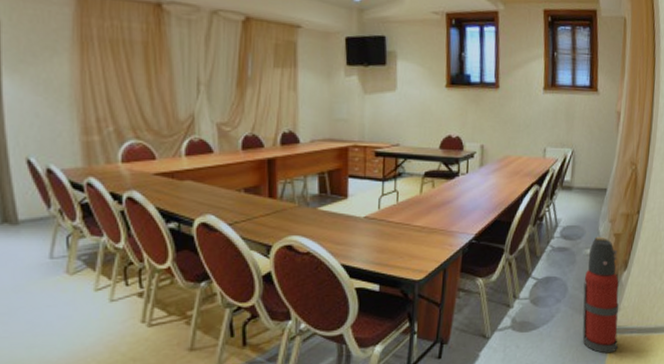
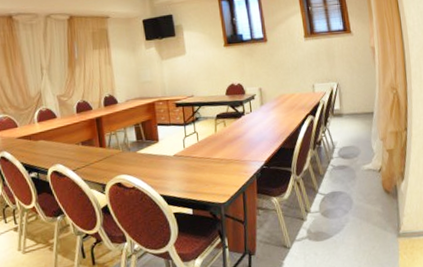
fire extinguisher: present [582,236,619,354] -> none [366,153,409,256]

